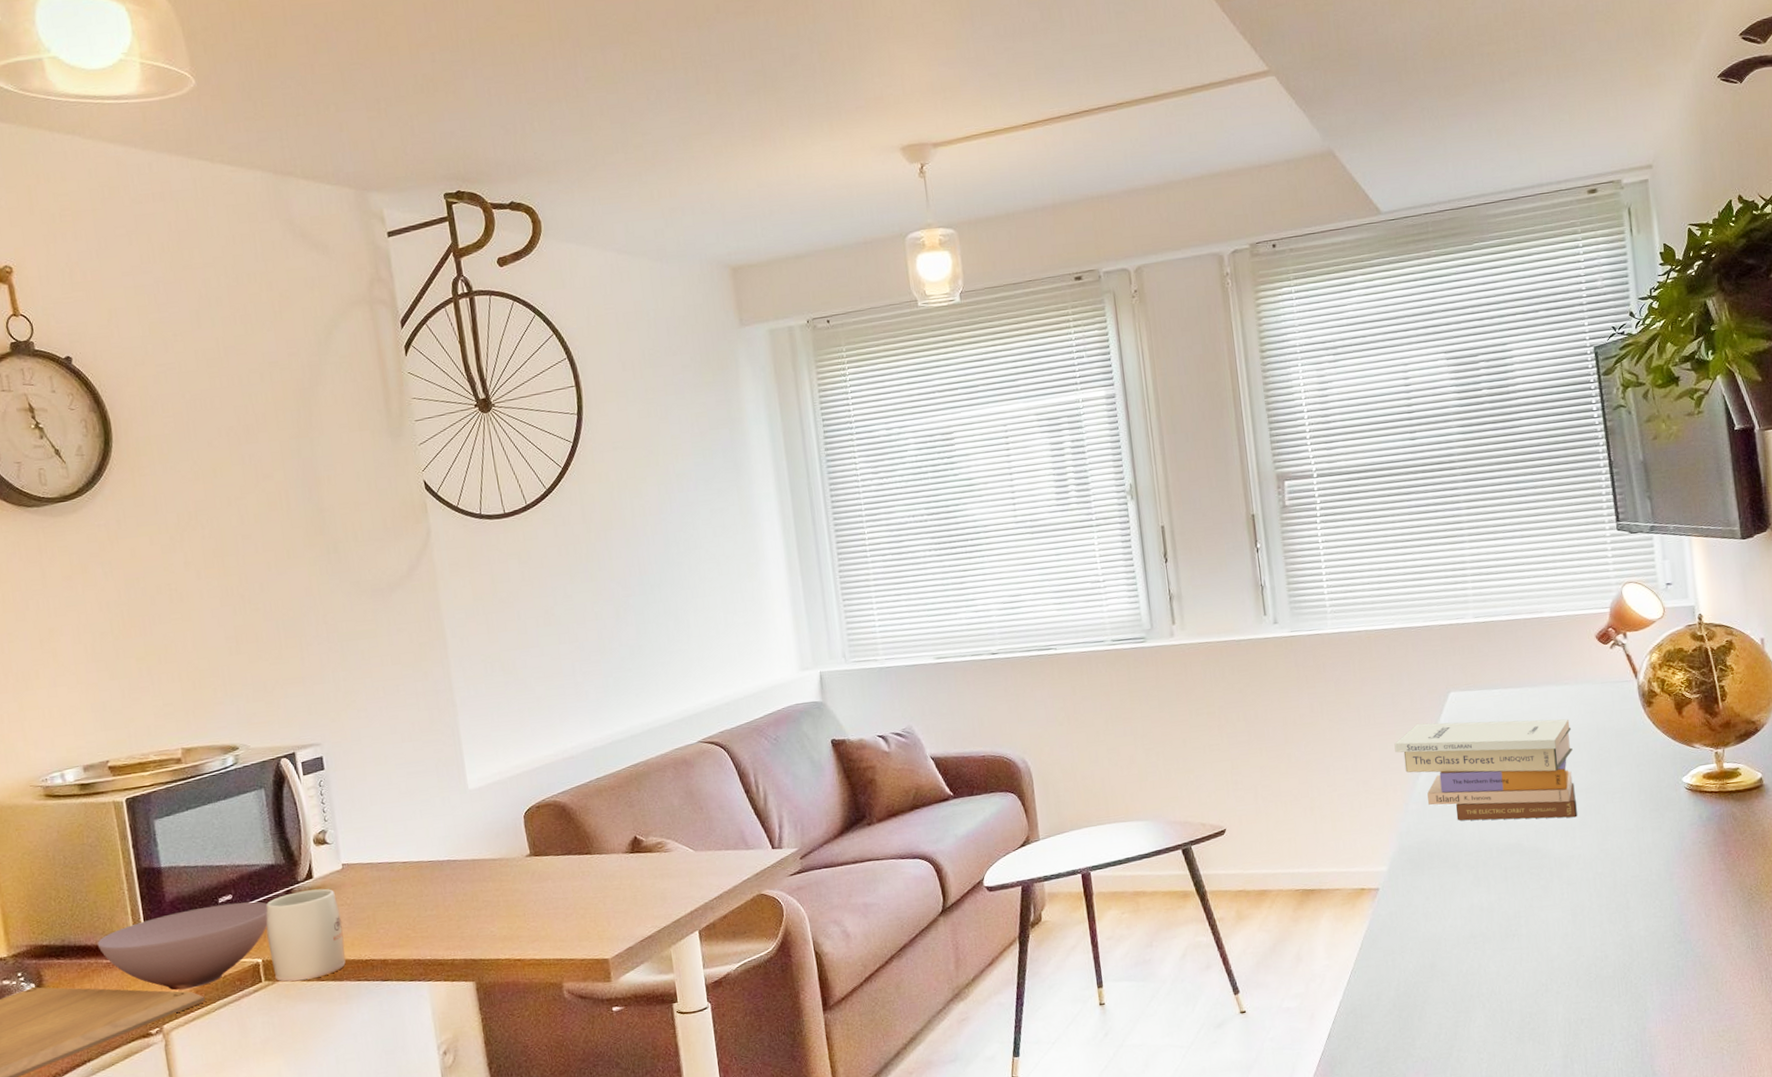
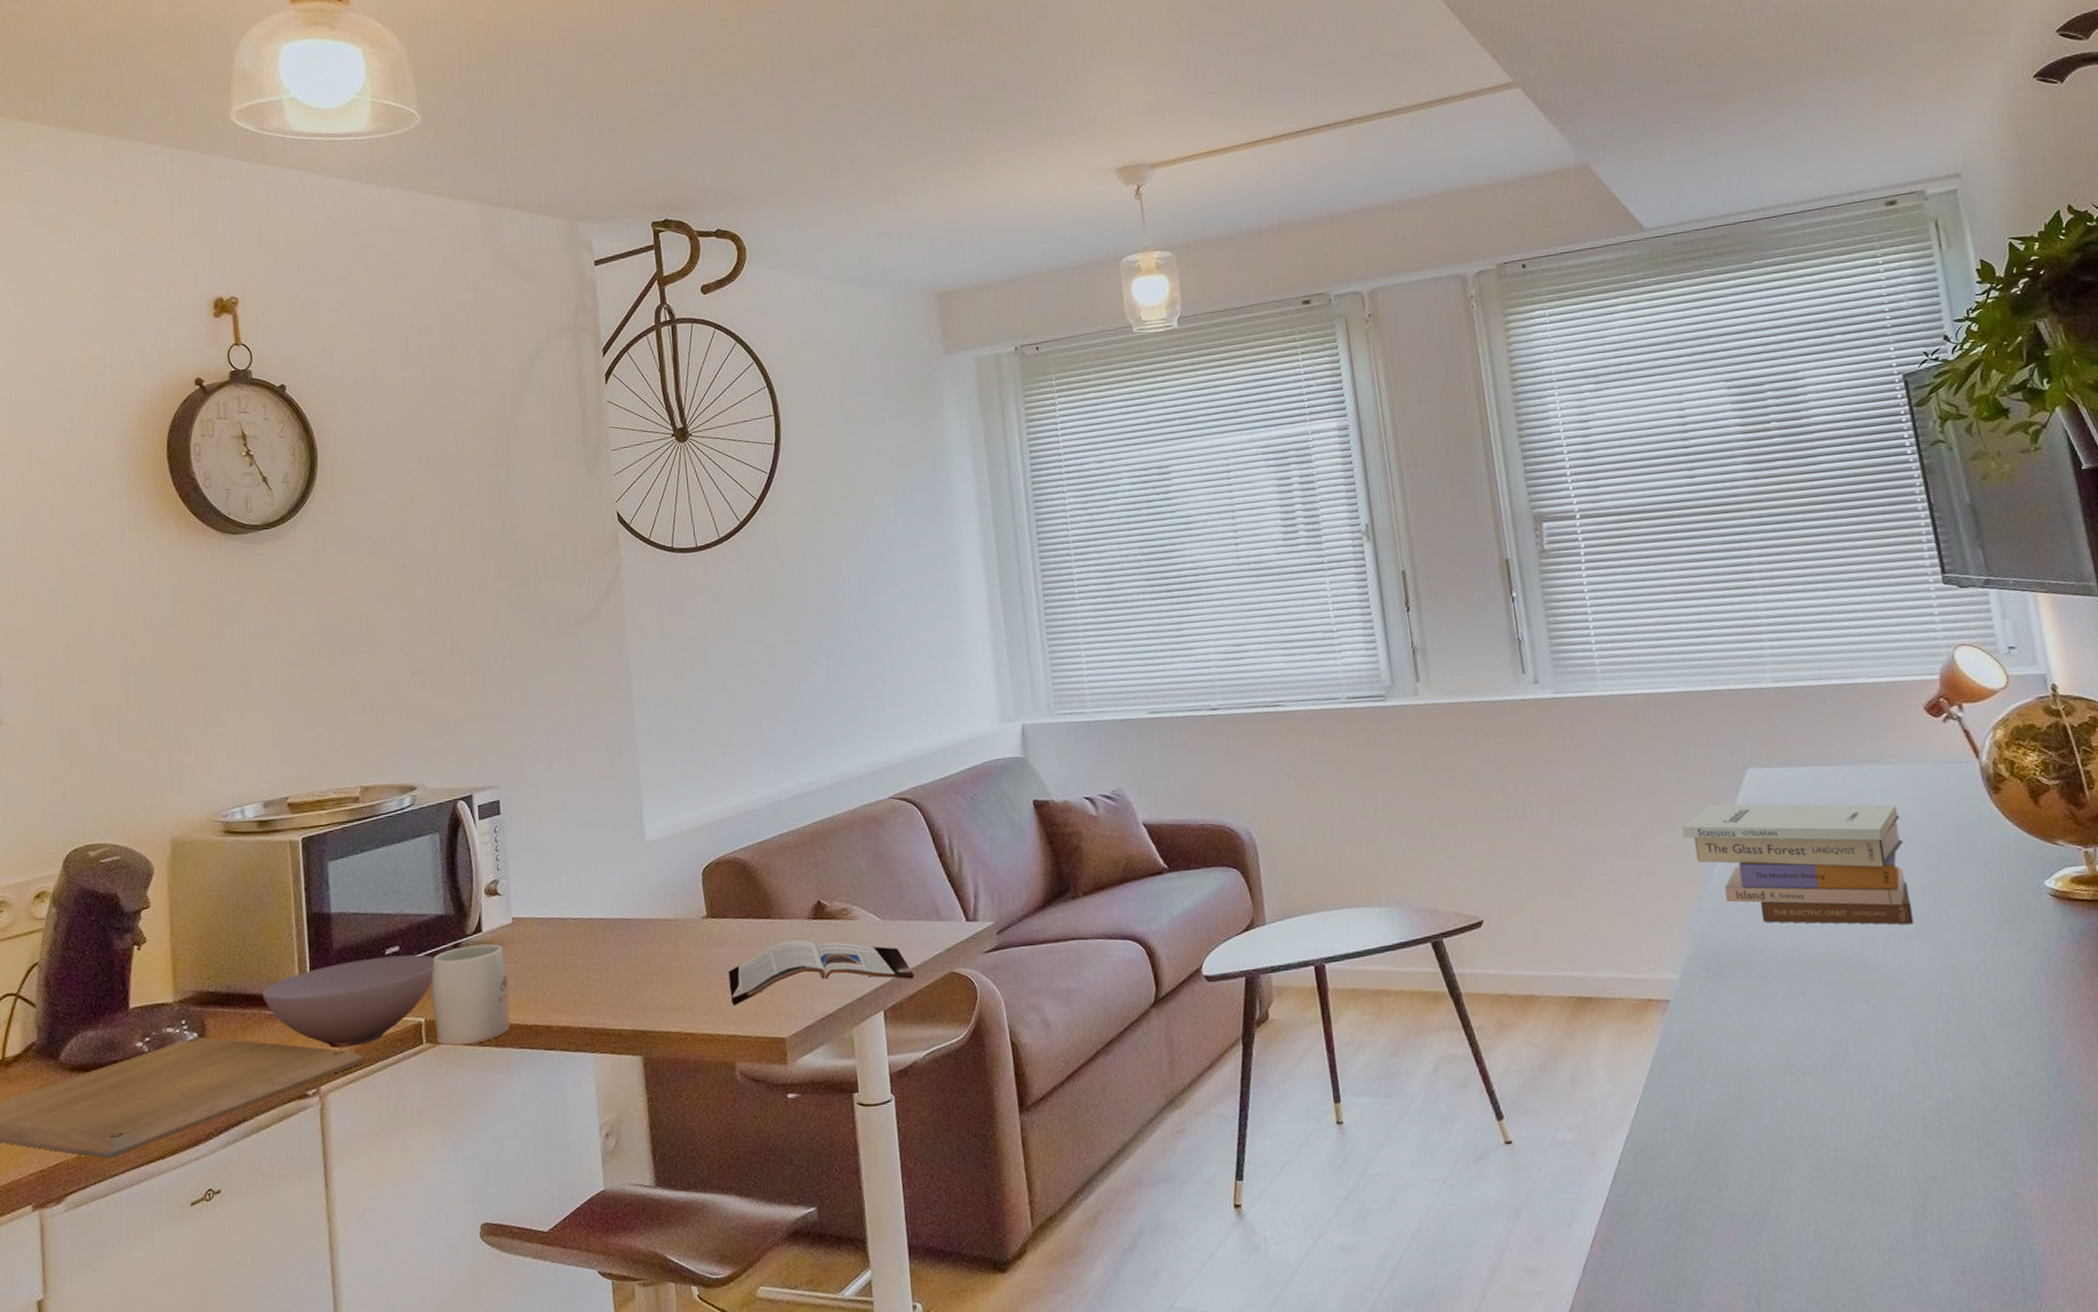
magazine: none [553,871,726,934] -> present [728,939,914,1006]

